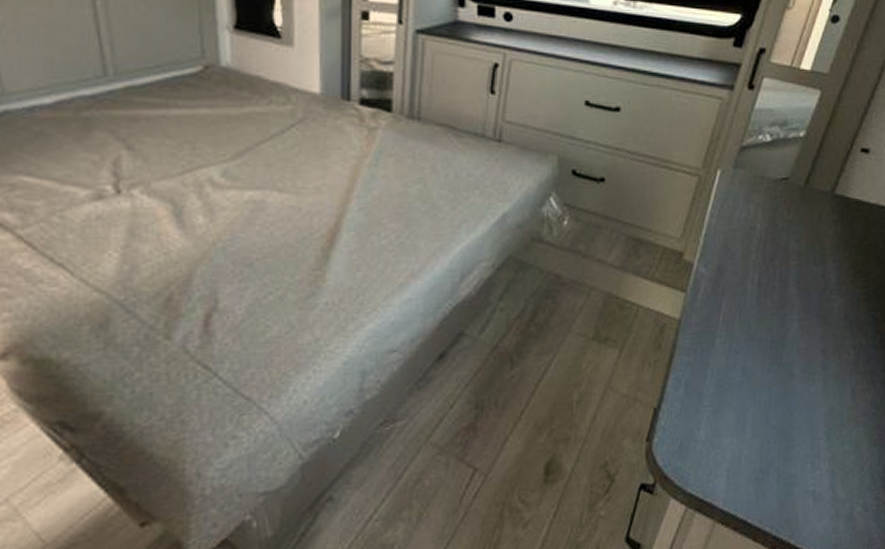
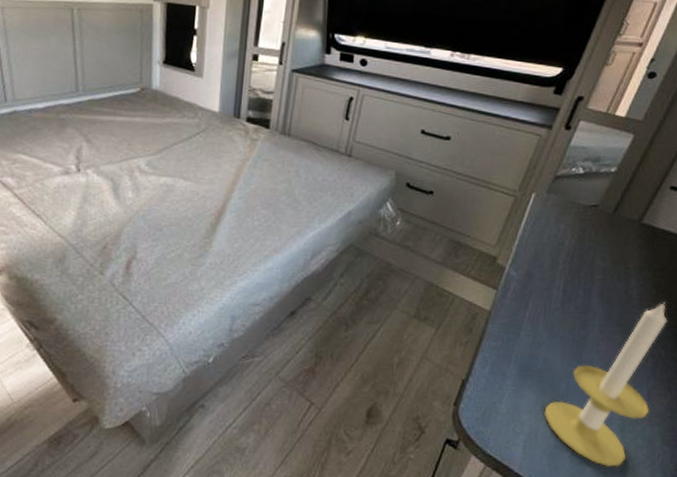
candle: none [746,283,867,484] -> present [544,302,668,468]

